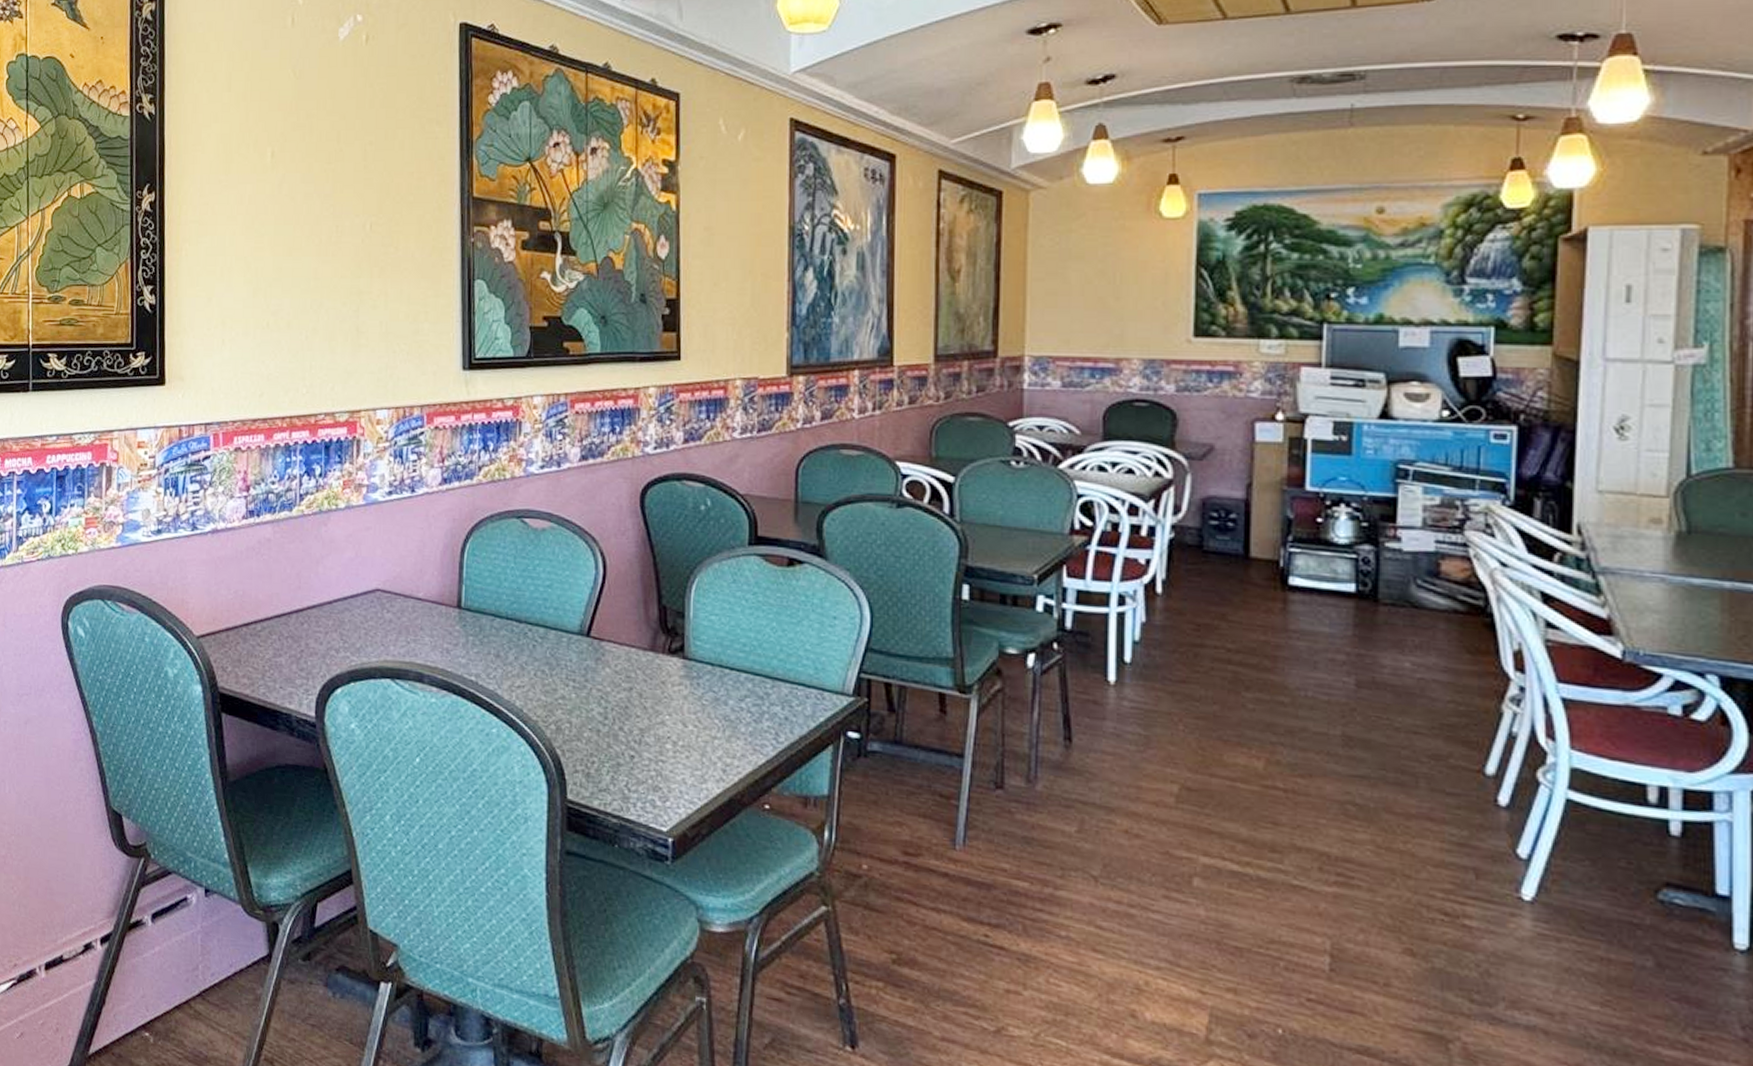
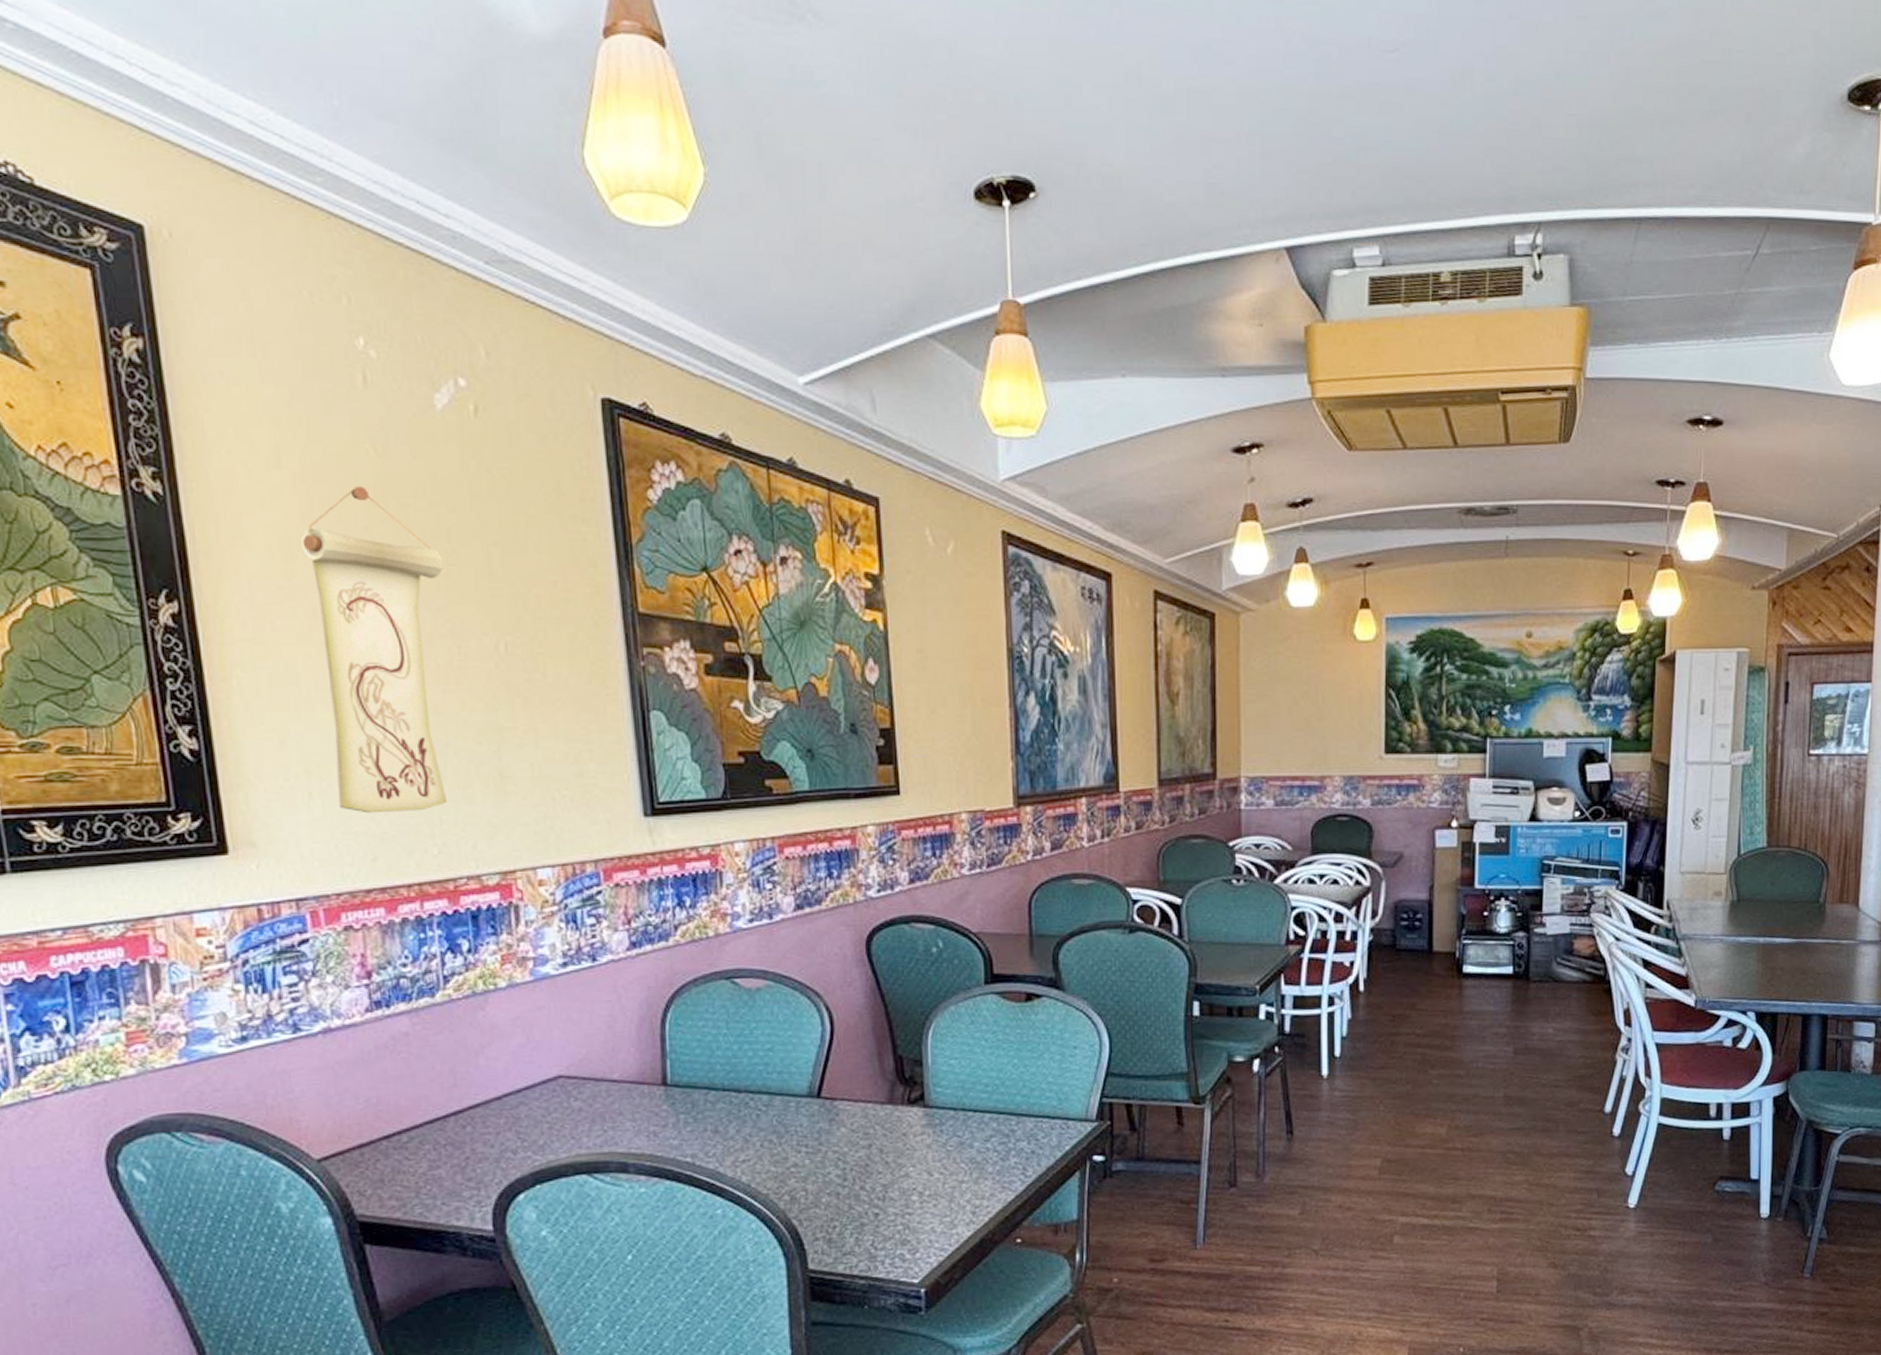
wall scroll: none [237,102,332,358] -> present [300,486,448,814]

